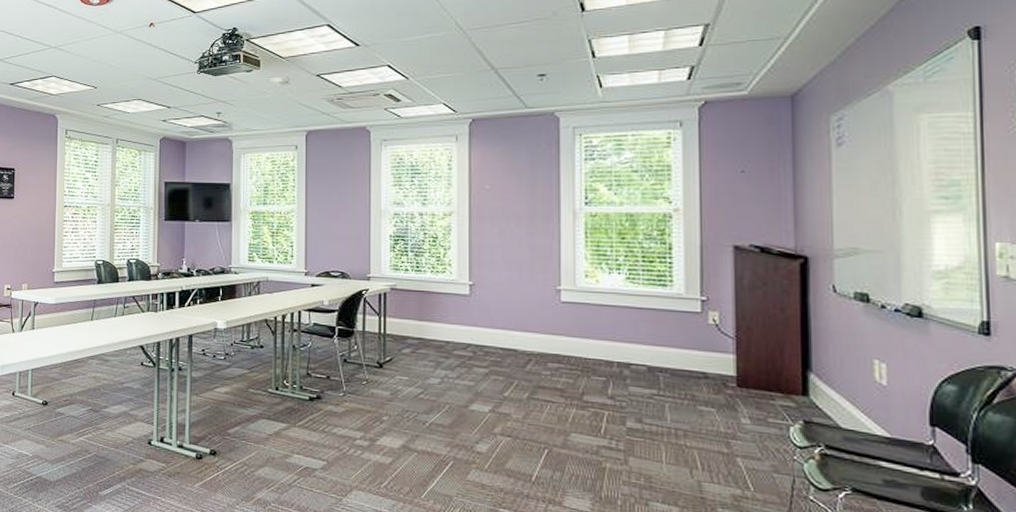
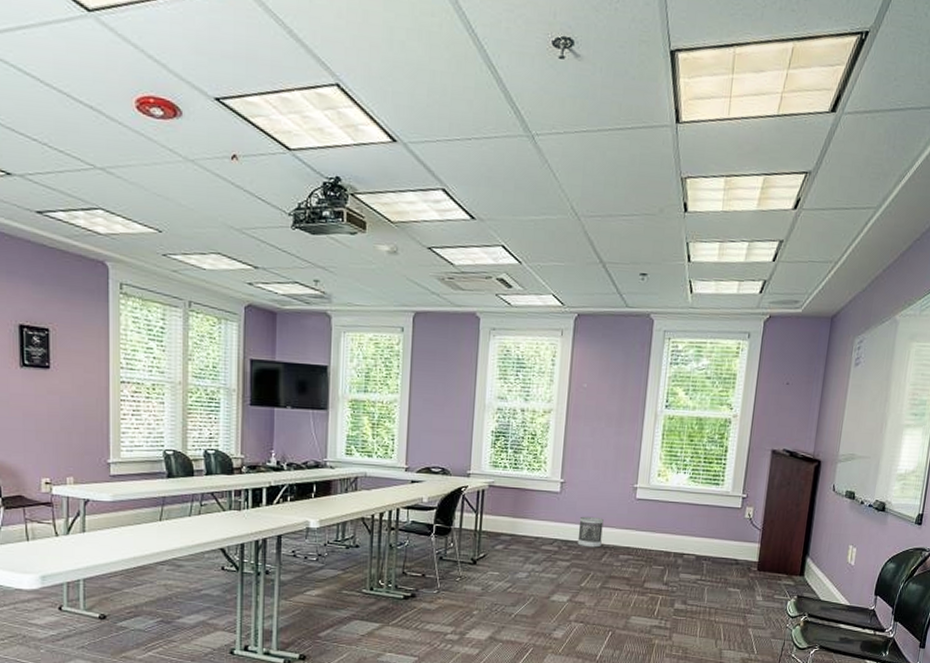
wastebasket: none [494,320,524,354] -> present [577,516,604,548]

